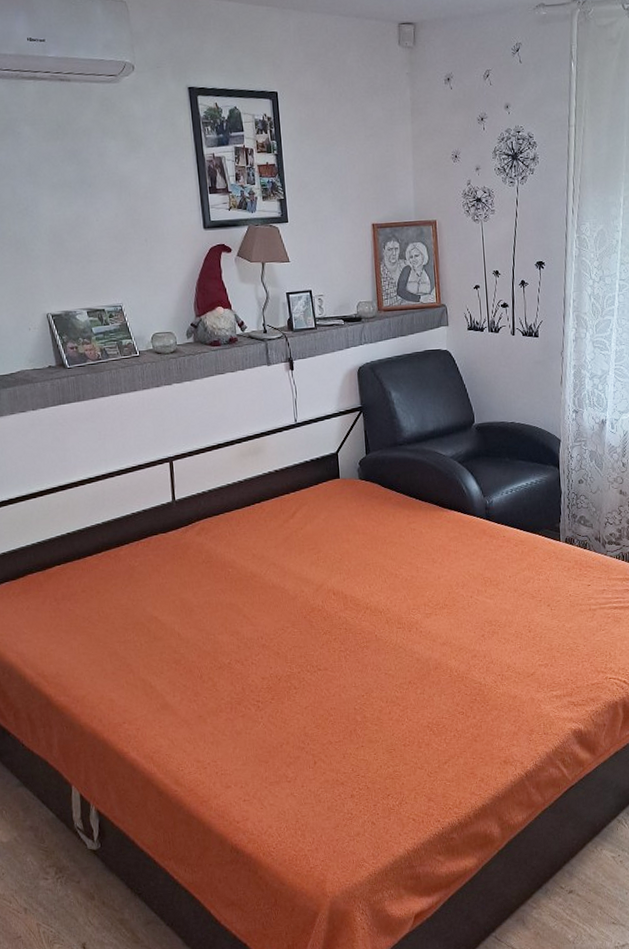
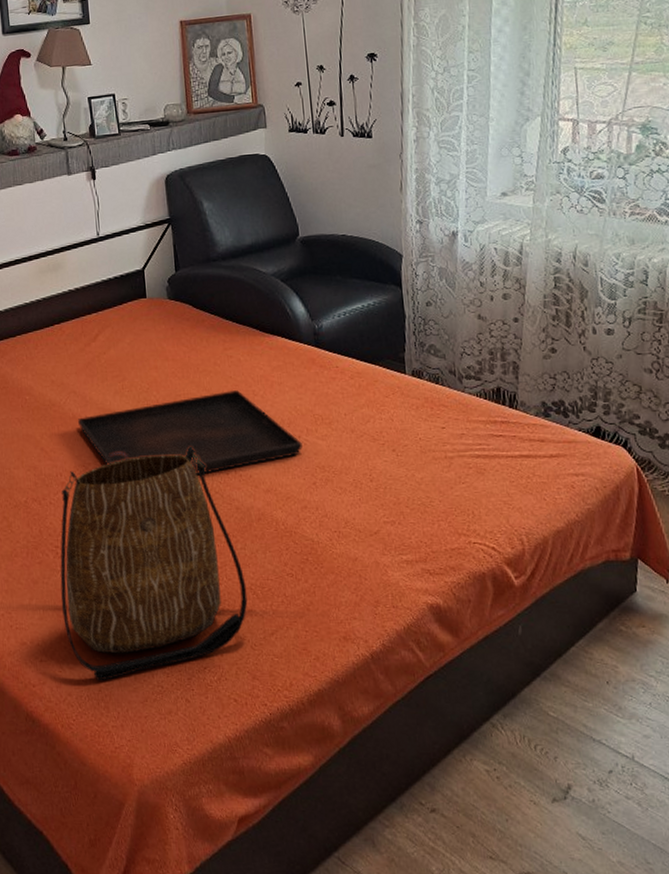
tote bag: none [261,609,425,814] -> present [60,447,248,681]
serving tray: none [277,558,474,633] -> present [78,390,302,476]

